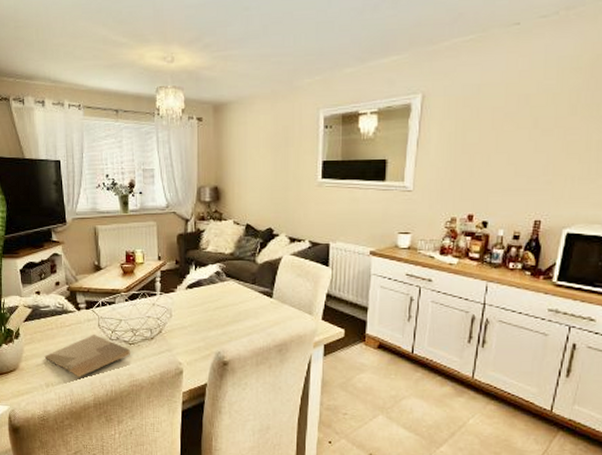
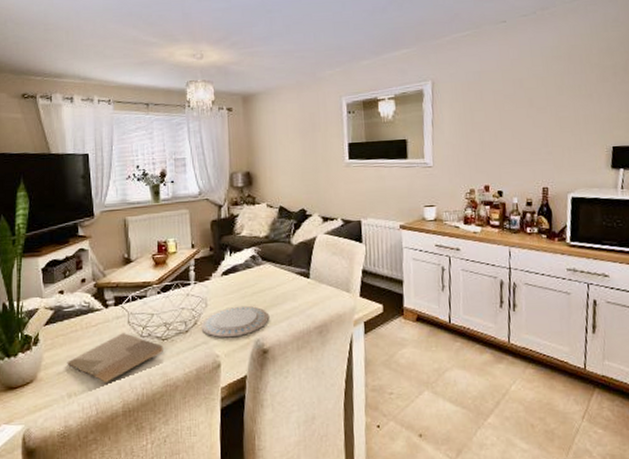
plate: none [165,319,231,348] -> present [201,305,270,338]

